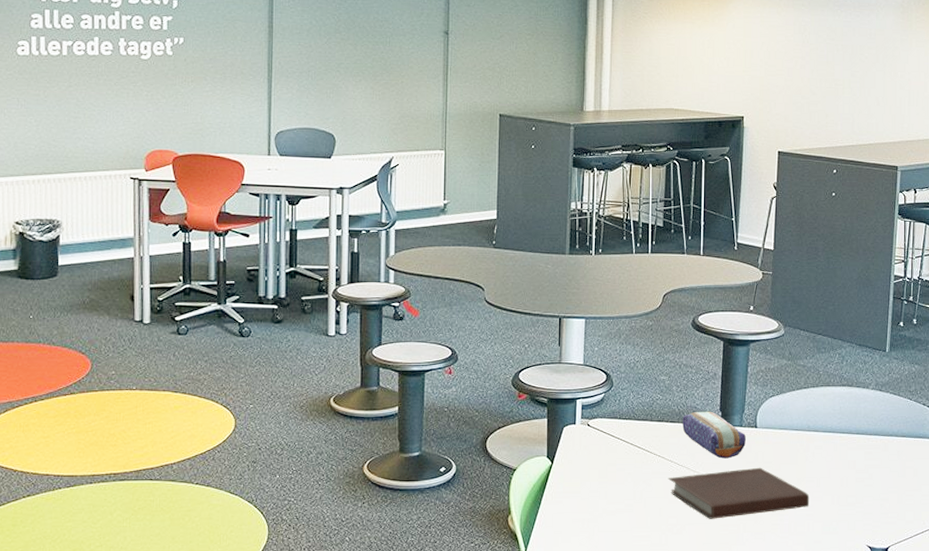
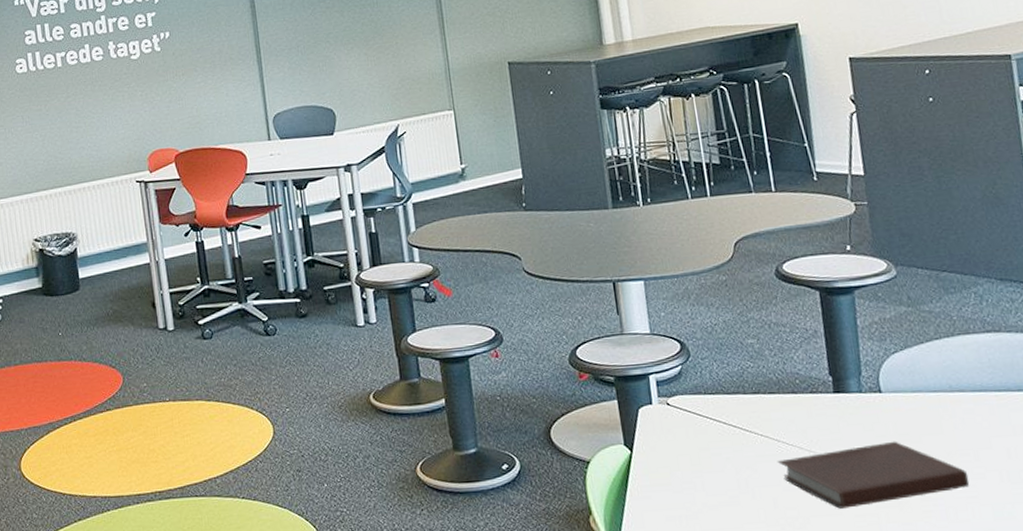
pencil case: present [682,411,746,459] -> none [783,376,870,434]

